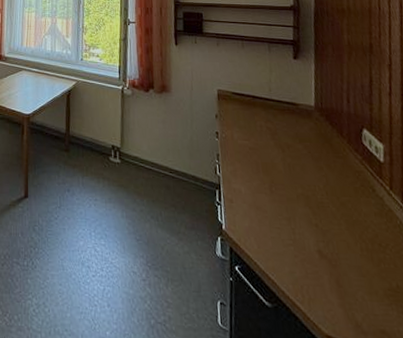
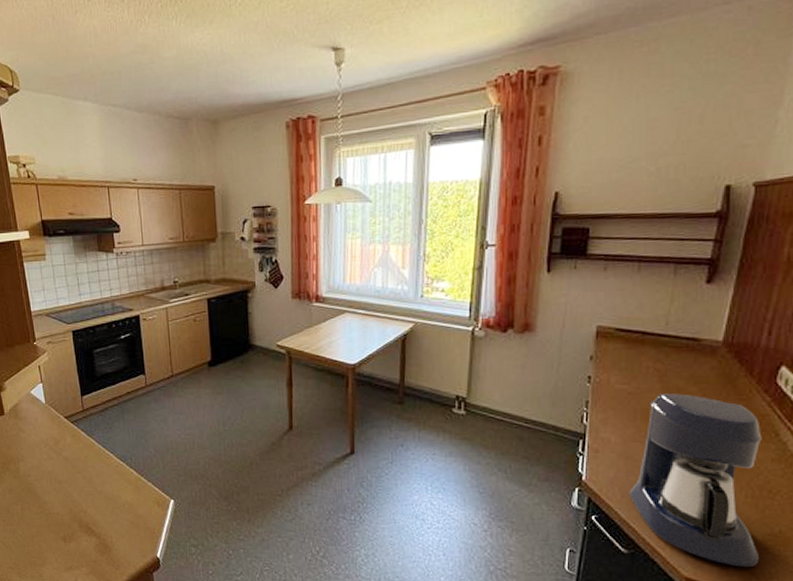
coffee maker: none [263,150,387,325] -> present [629,394,762,568]

